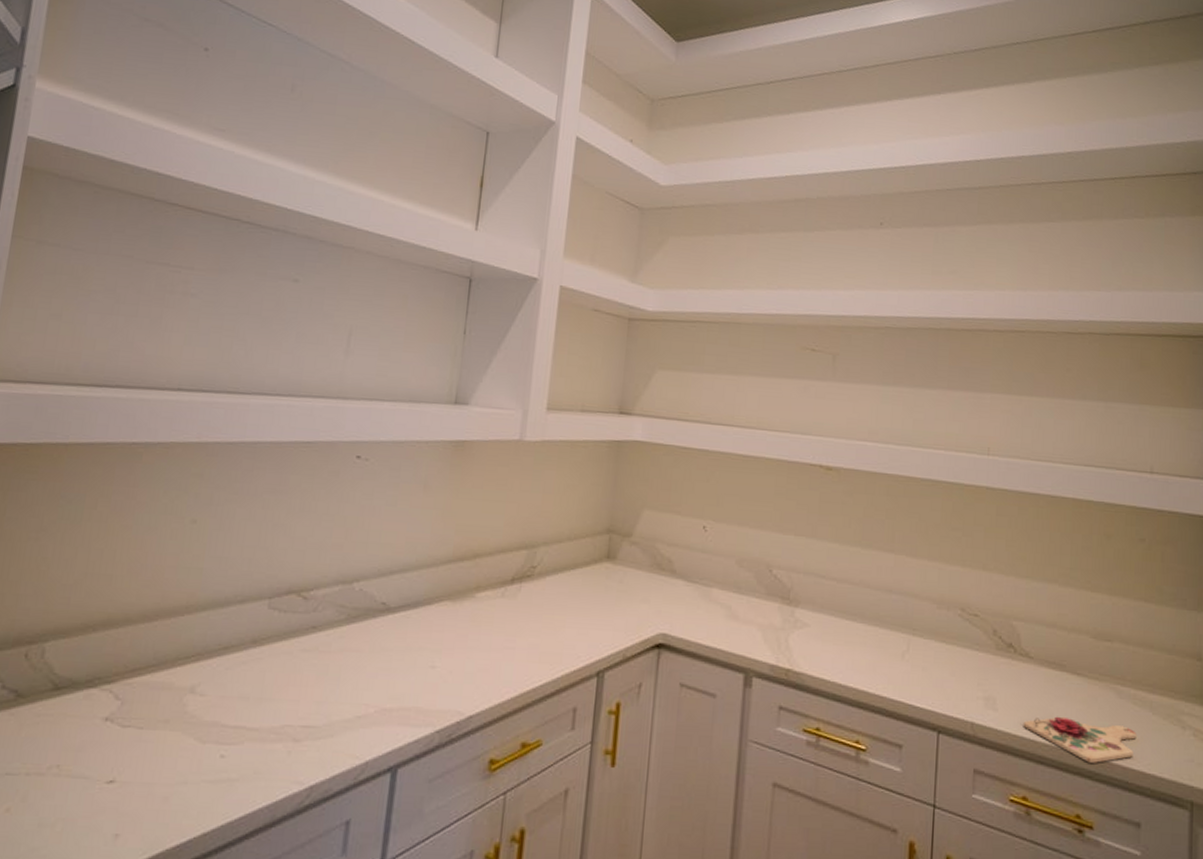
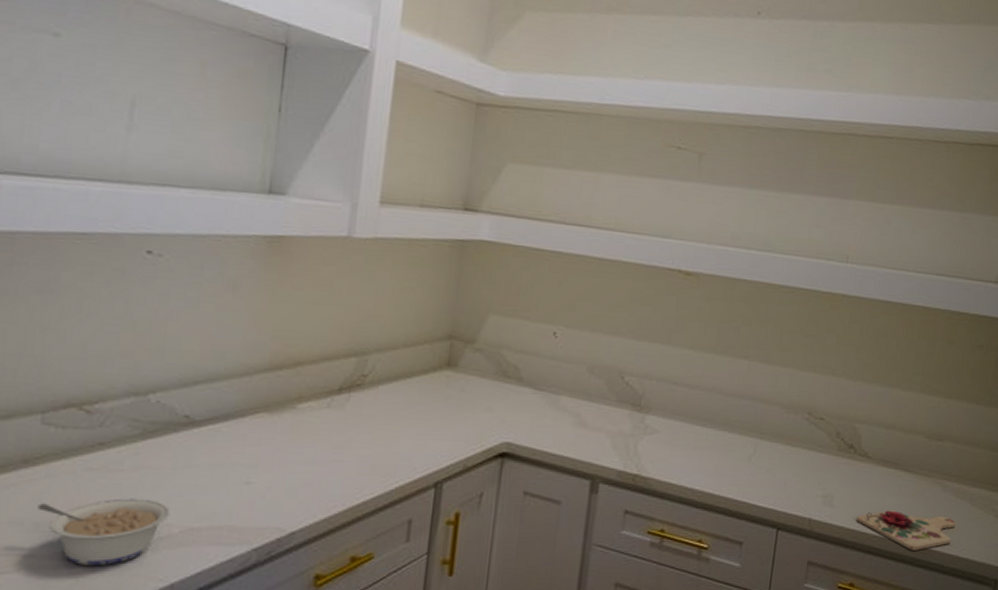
legume: none [261,678,367,741] -> present [37,498,170,565]

